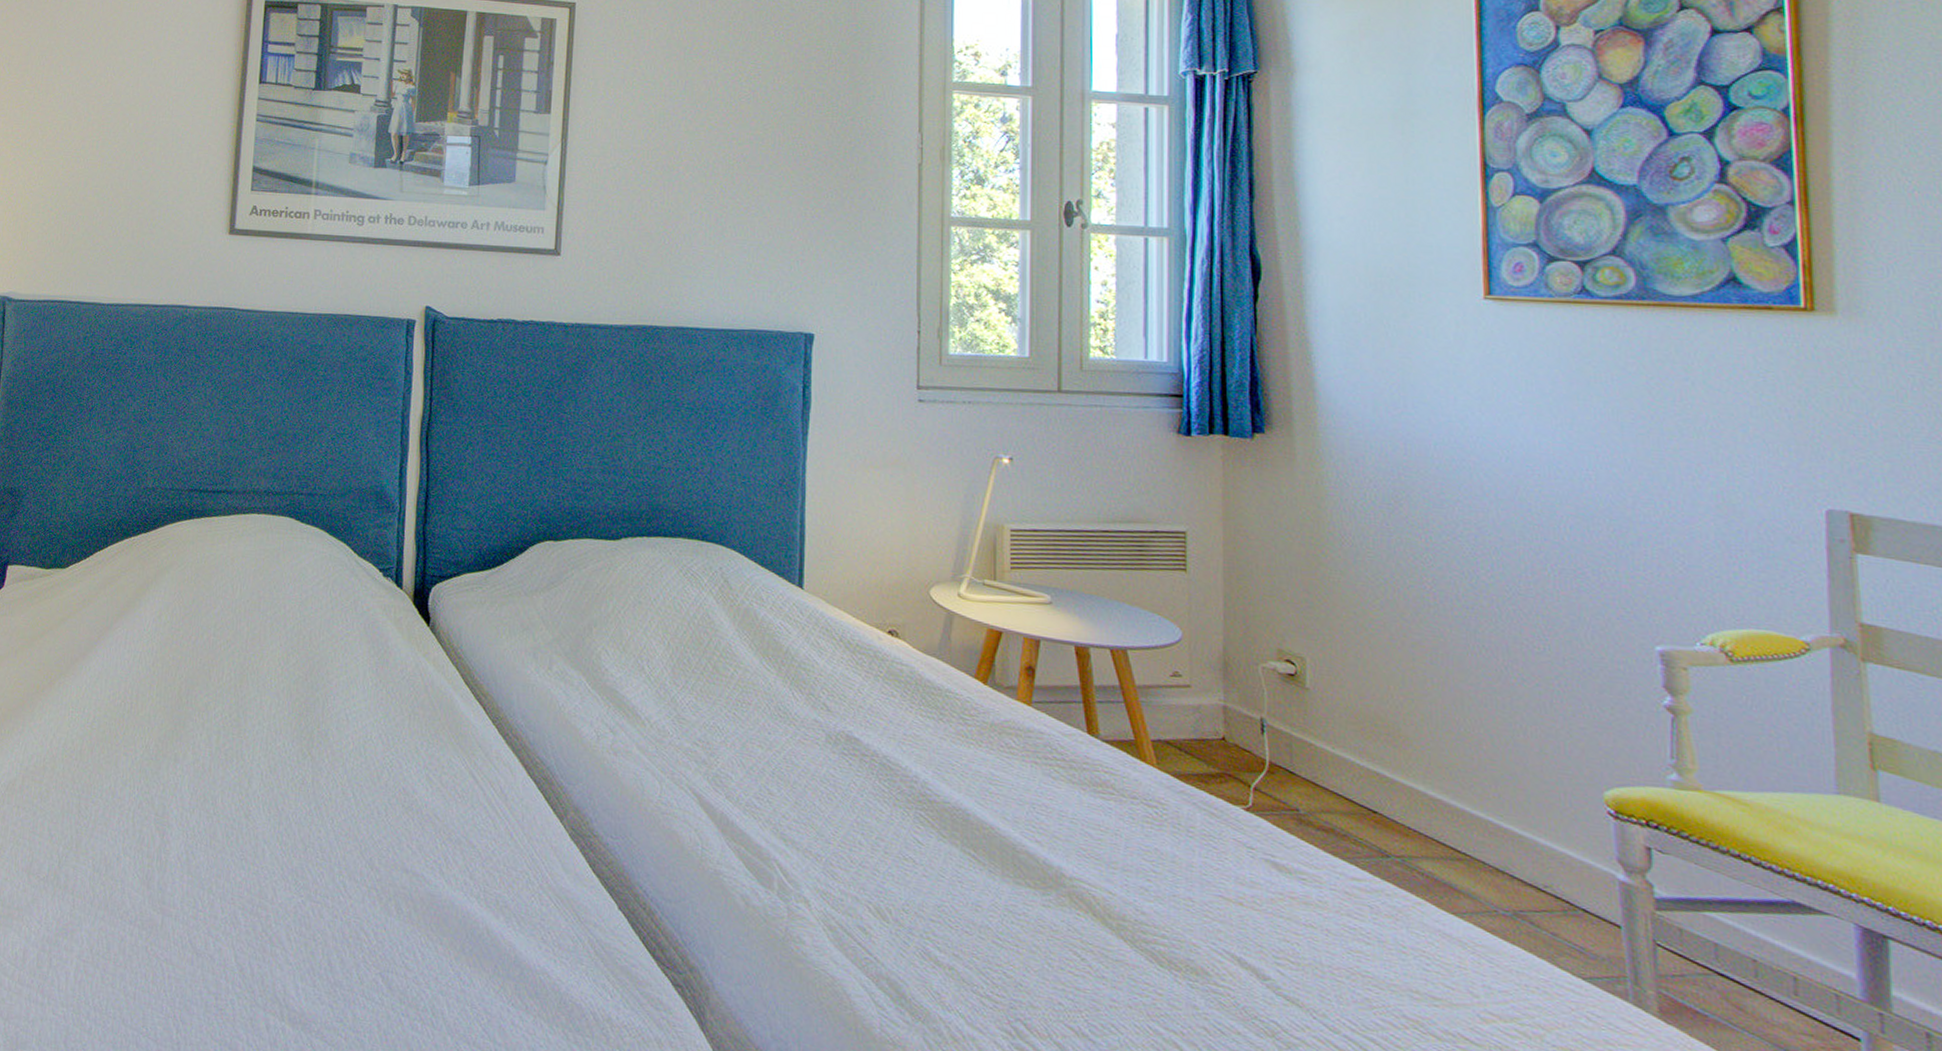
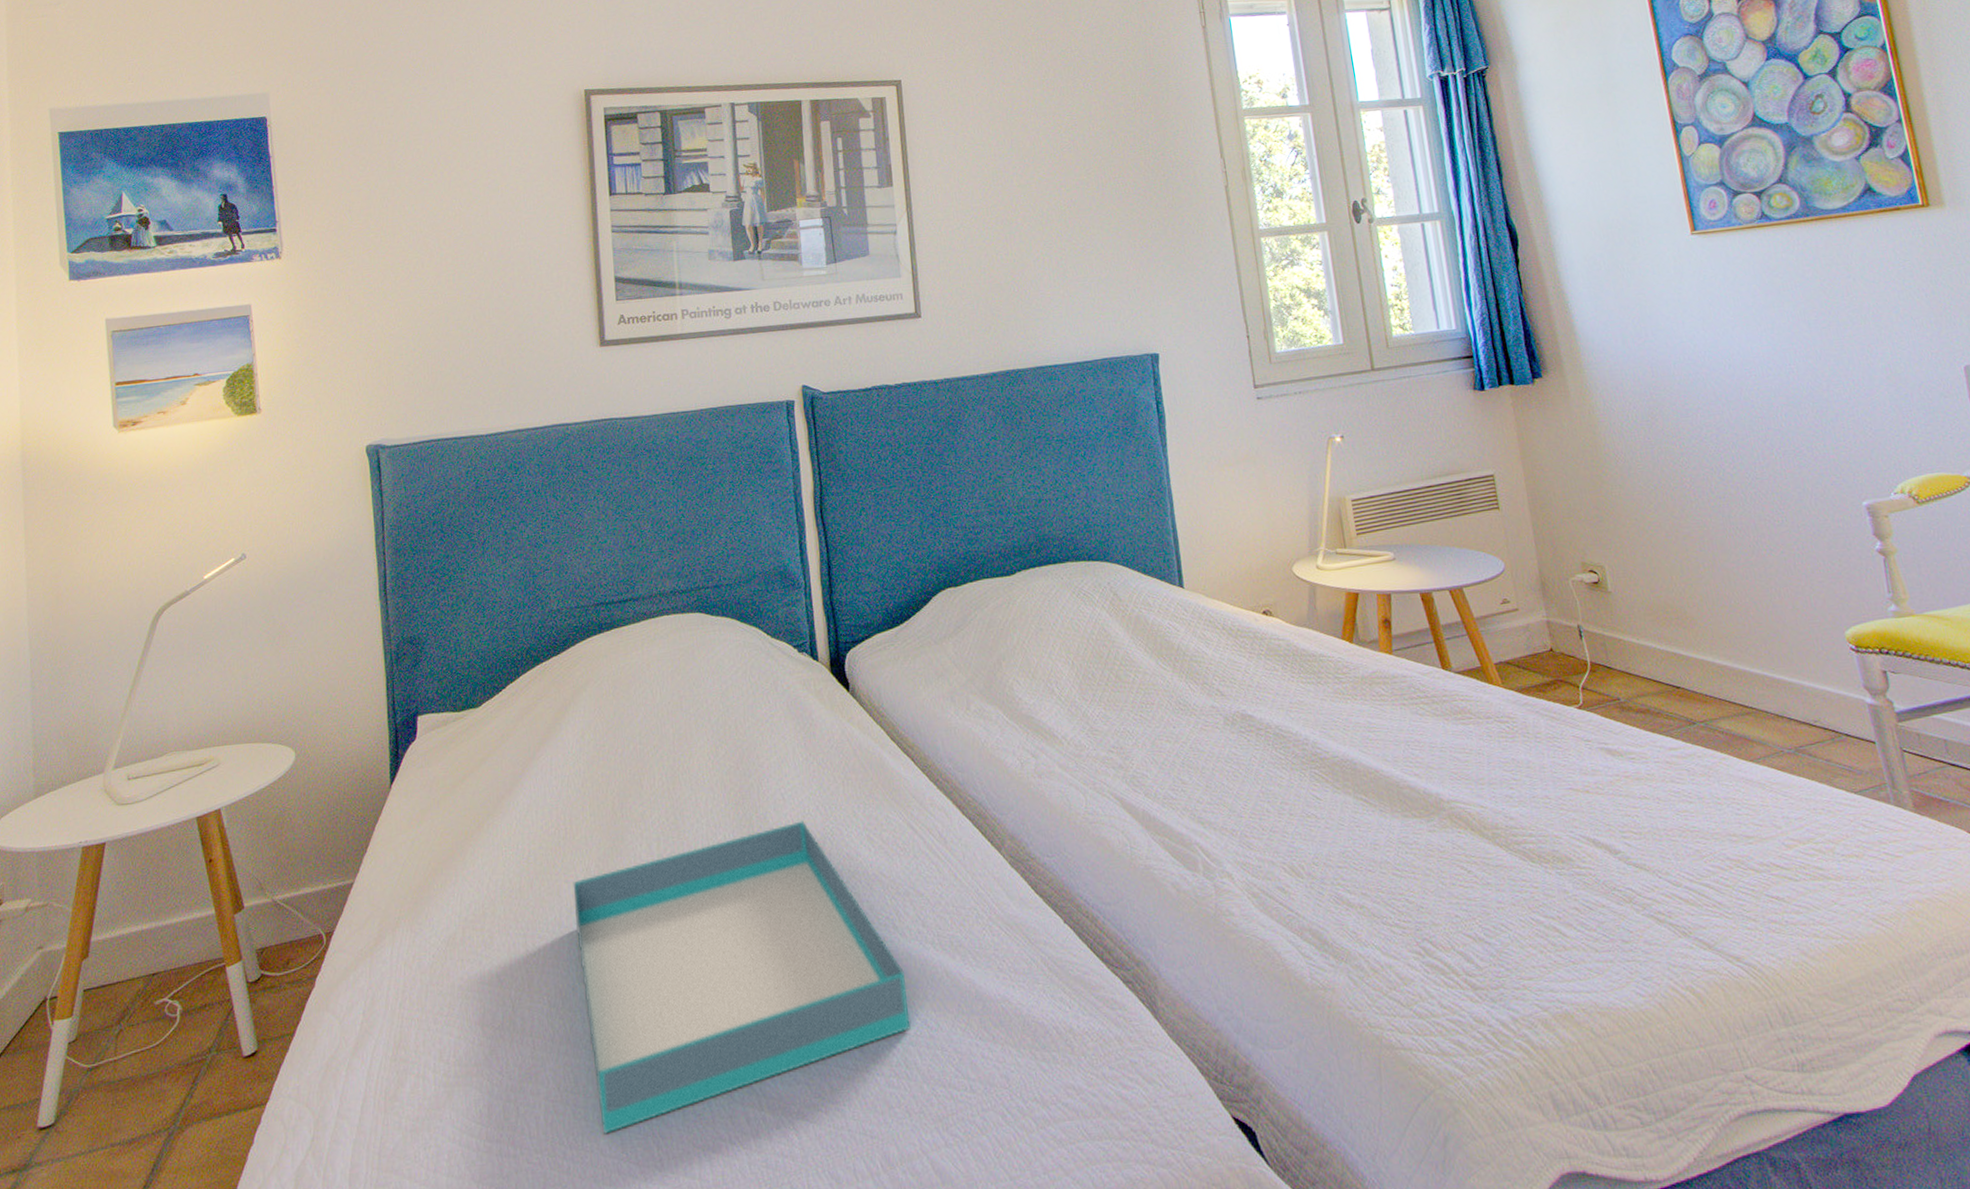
tray: none [126,745,444,1006] -> present [573,820,911,1134]

